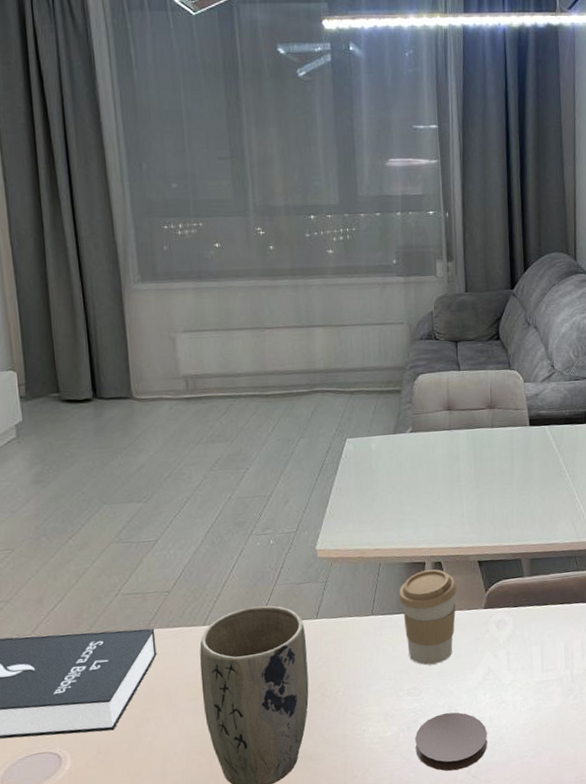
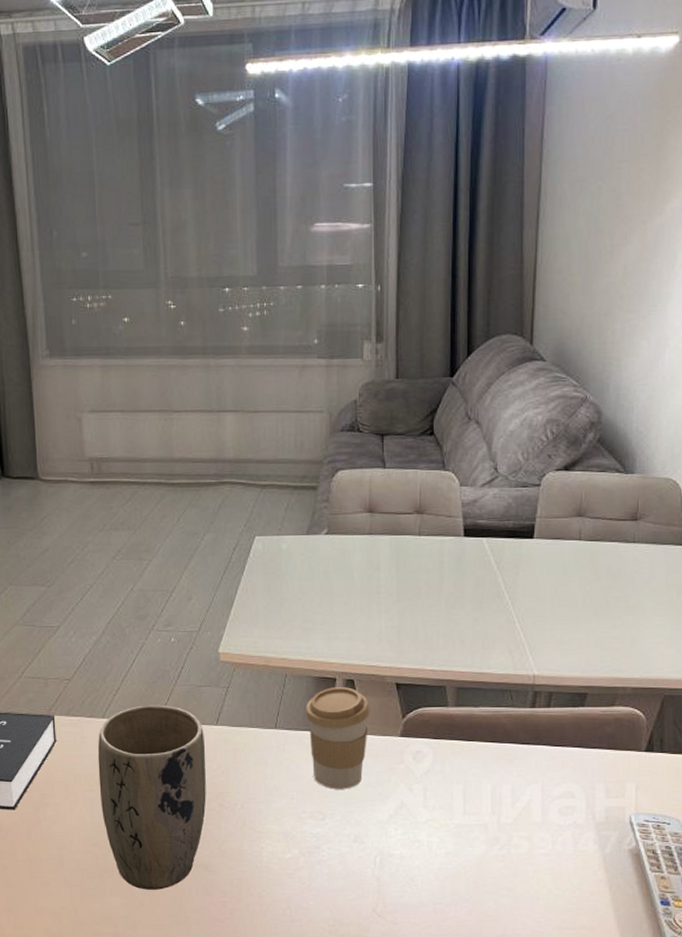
coaster: present [415,712,488,771] -> none [316,844,397,906]

